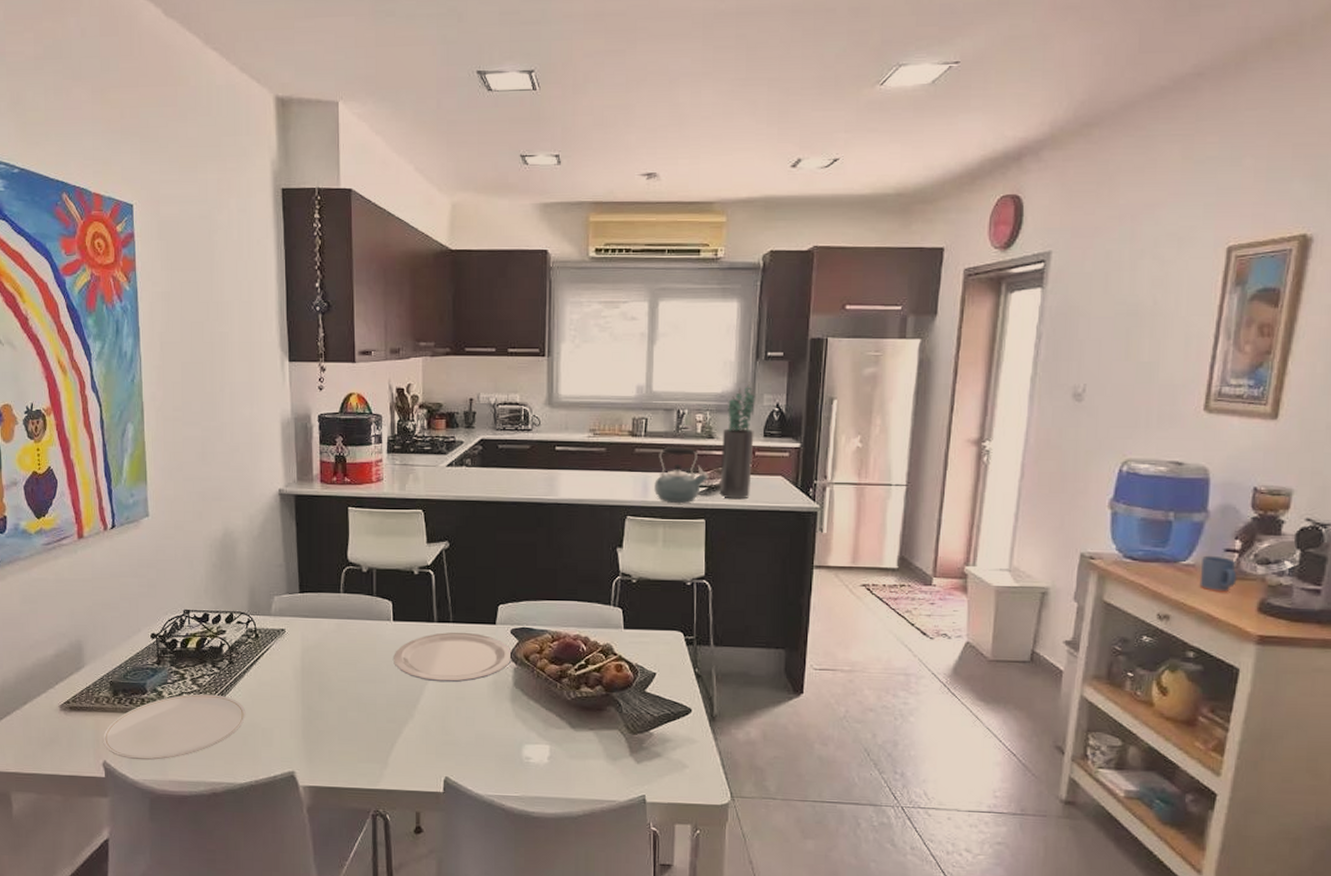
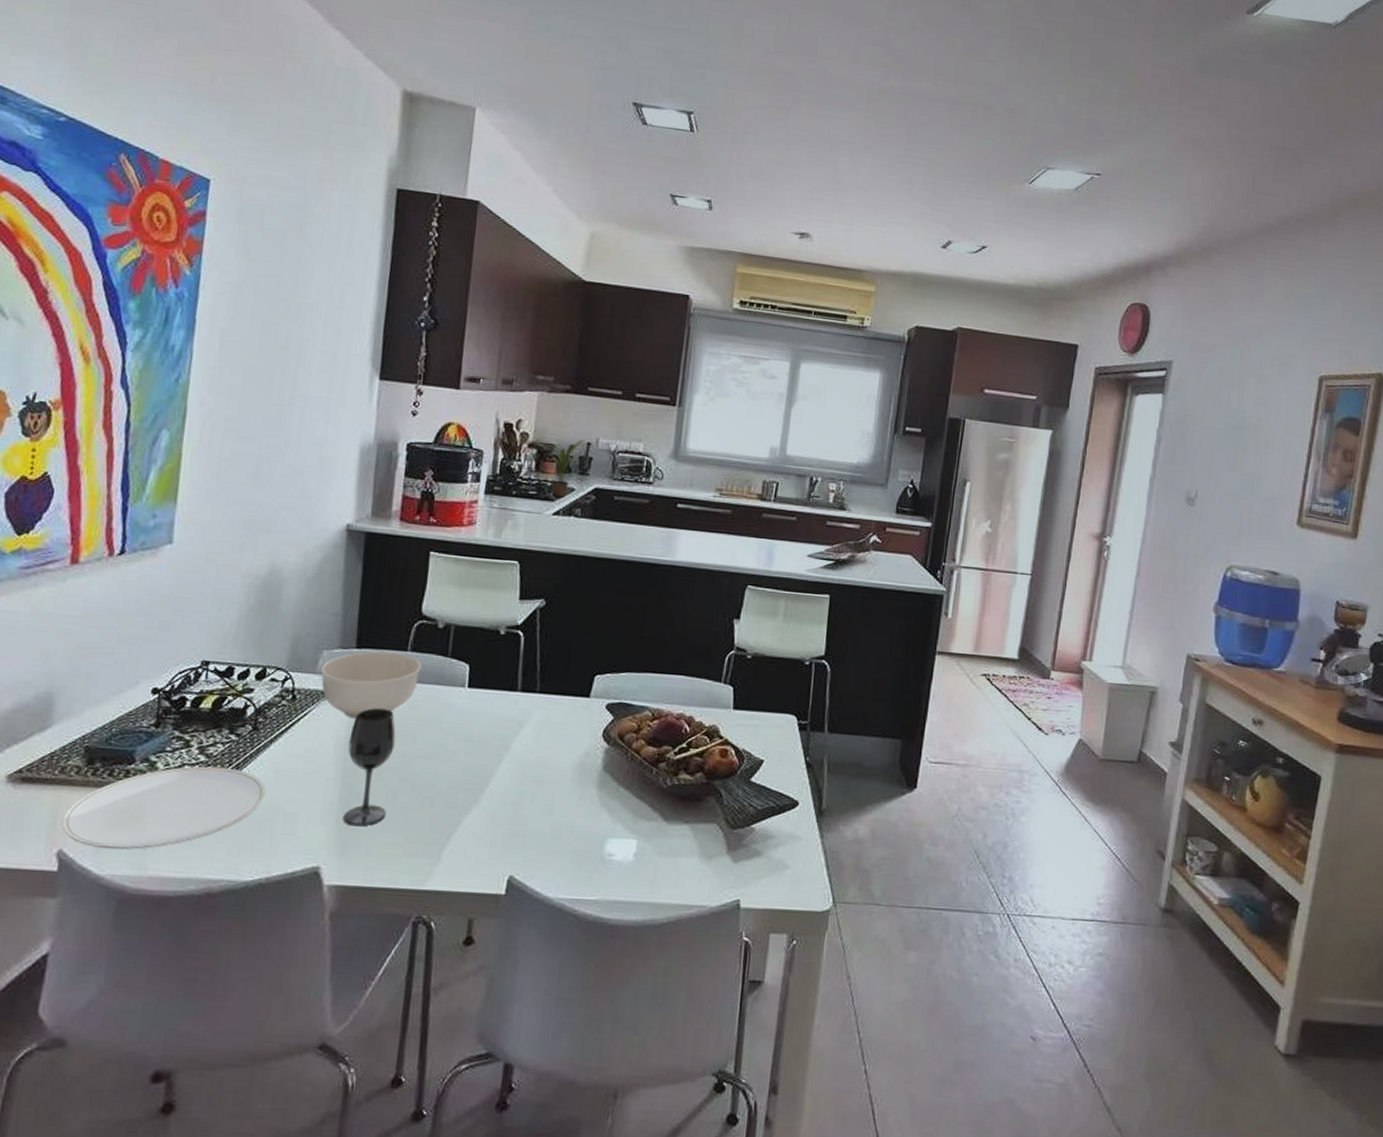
bowl: none [275,594,353,651] -> present [321,650,422,719]
wine glass: none [304,642,340,739] -> present [342,708,396,827]
plate: present [394,632,512,683] -> none [463,704,605,763]
potted plant: none [437,397,466,451] -> present [547,440,584,498]
kettle: present [654,447,709,503] -> none [779,515,838,576]
vase: present [719,382,755,500] -> none [846,455,890,577]
mug: present [1199,555,1237,593] -> none [1289,663,1321,701]

